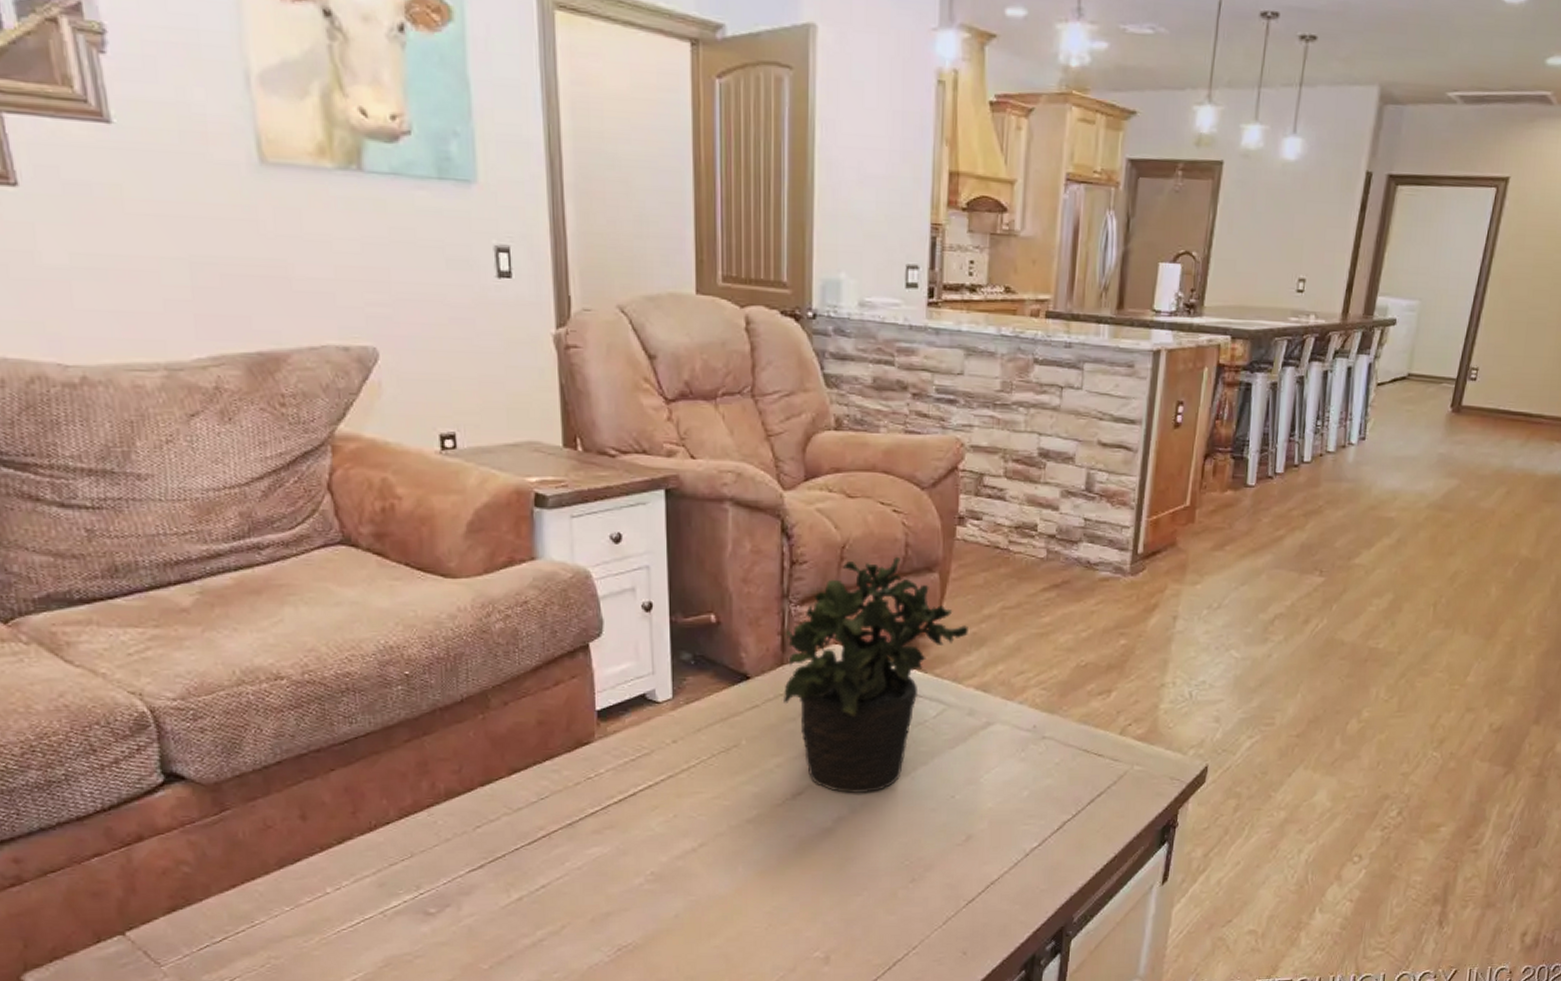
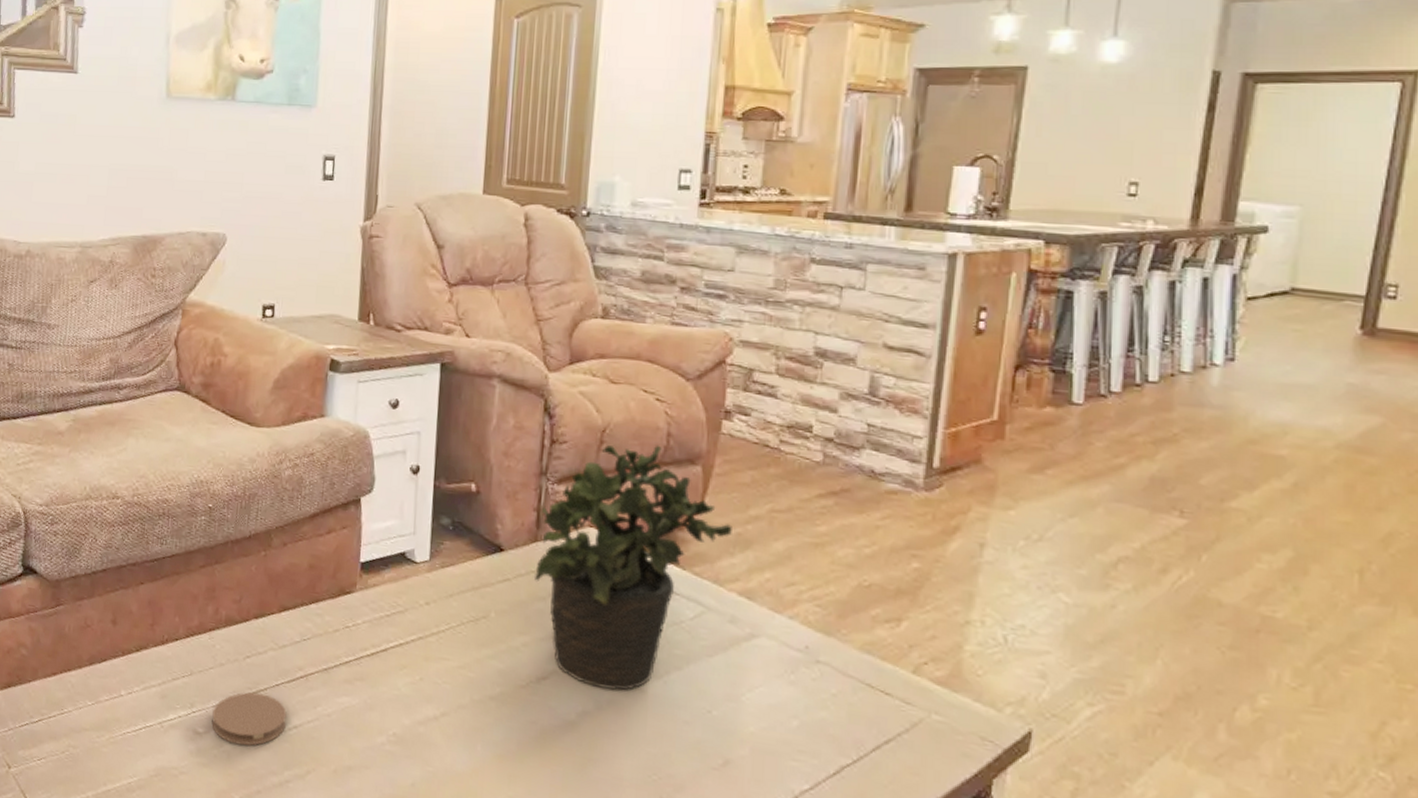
coaster: none [444,860,532,917] -> present [211,692,287,746]

